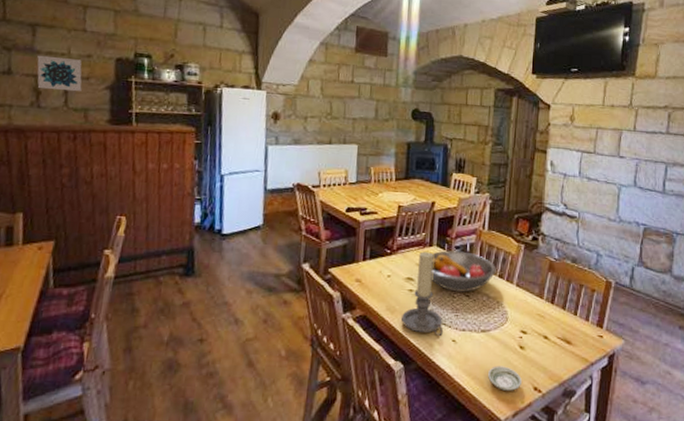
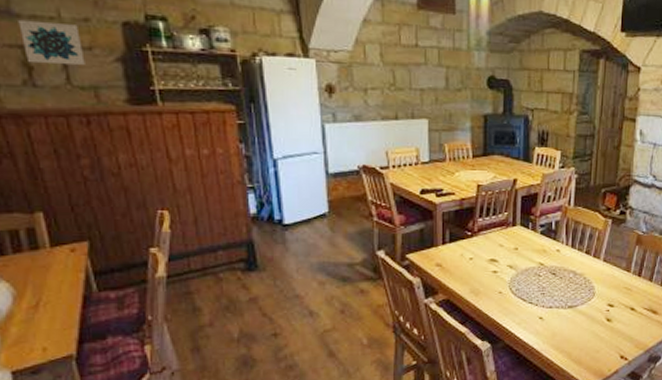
candle holder: present [401,251,443,337] -> none [487,232,530,315]
fruit bowl: present [431,250,497,292] -> none [515,229,583,271]
saucer: present [488,366,522,391] -> none [576,338,609,361]

